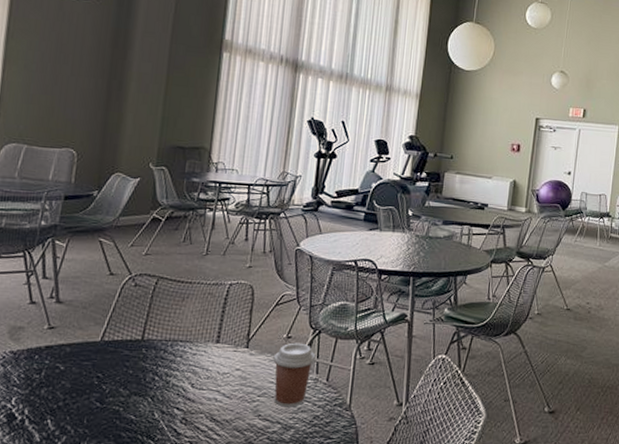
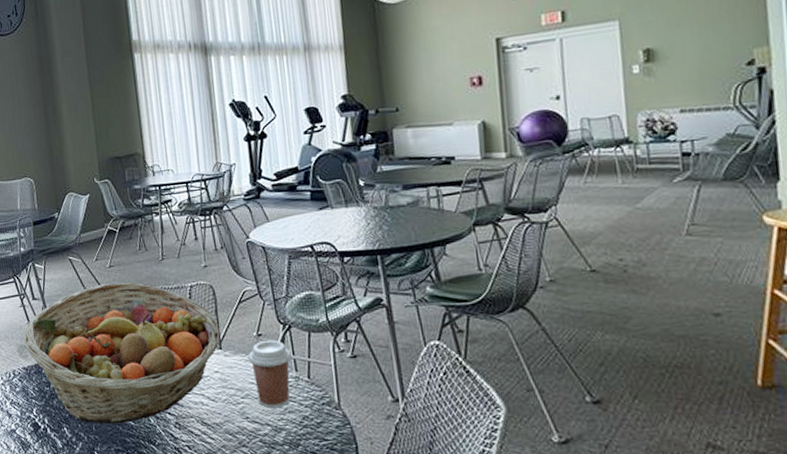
fruit basket: none [18,271,251,418] -> present [23,282,220,424]

